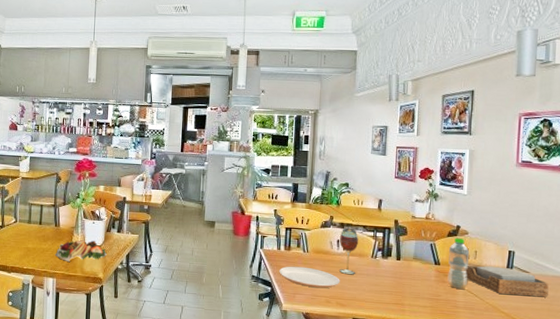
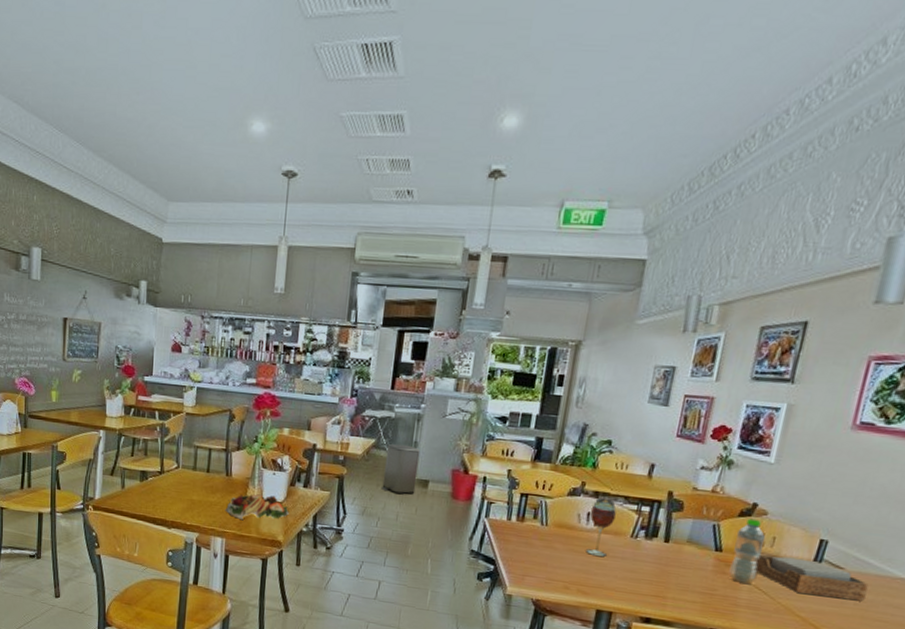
pedal bin: none [179,193,207,234] -> present [382,443,421,495]
plate: present [279,266,340,289] -> none [506,541,585,572]

